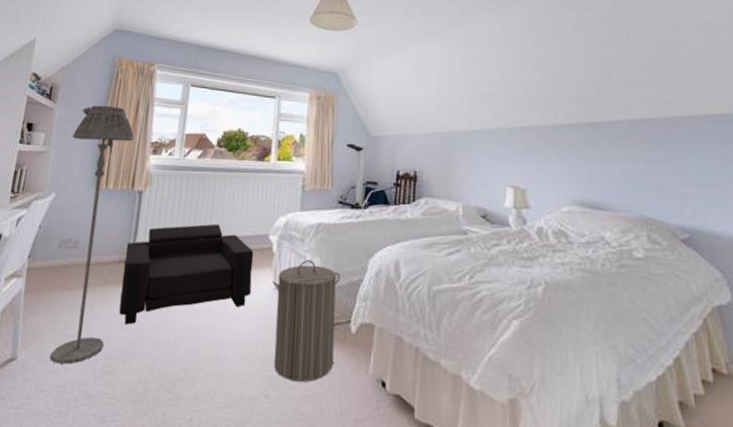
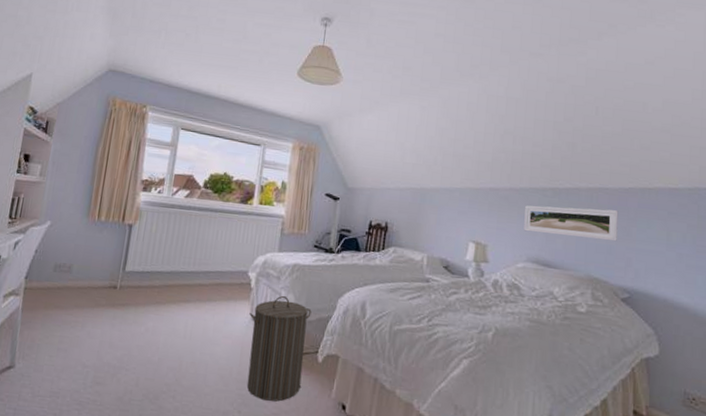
floor lamp: present [50,105,134,364] -> none [45,141,126,374]
armchair: present [119,223,254,325] -> none [108,258,234,344]
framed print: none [564,141,668,177] -> present [524,205,619,242]

